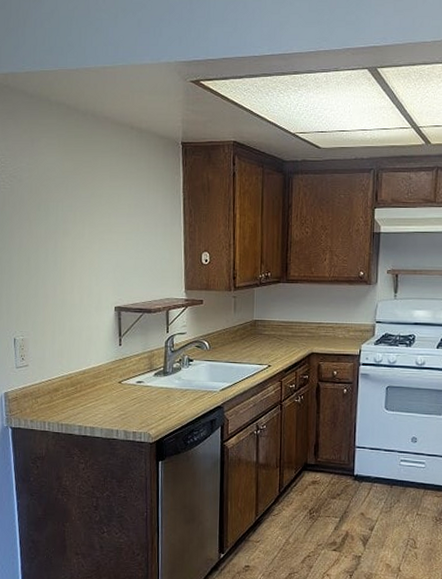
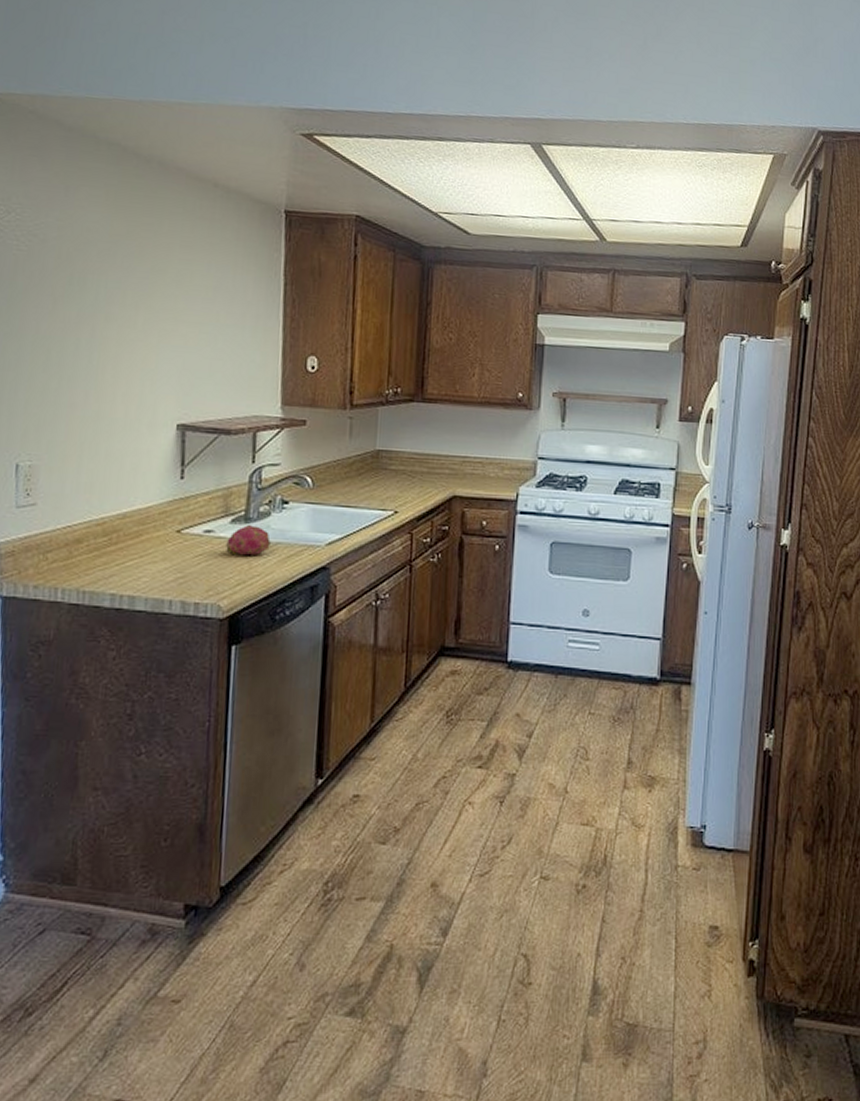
fruit: none [152,376,182,399] -> present [226,524,271,556]

